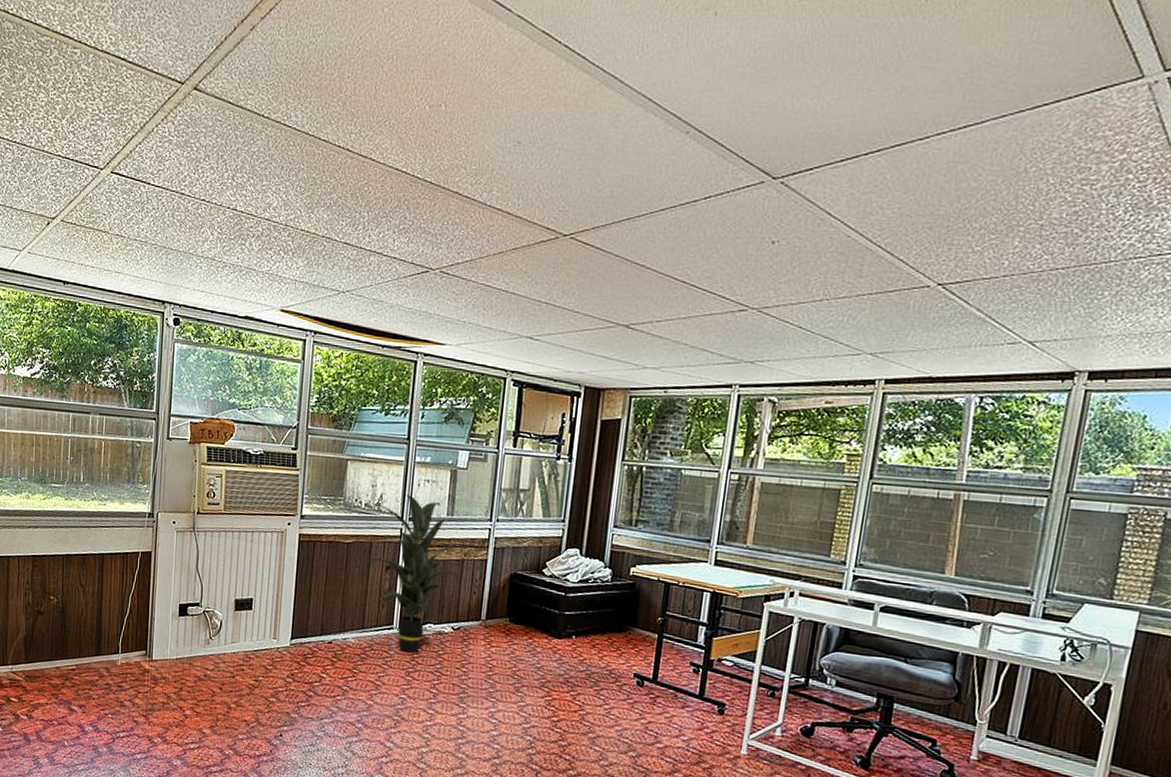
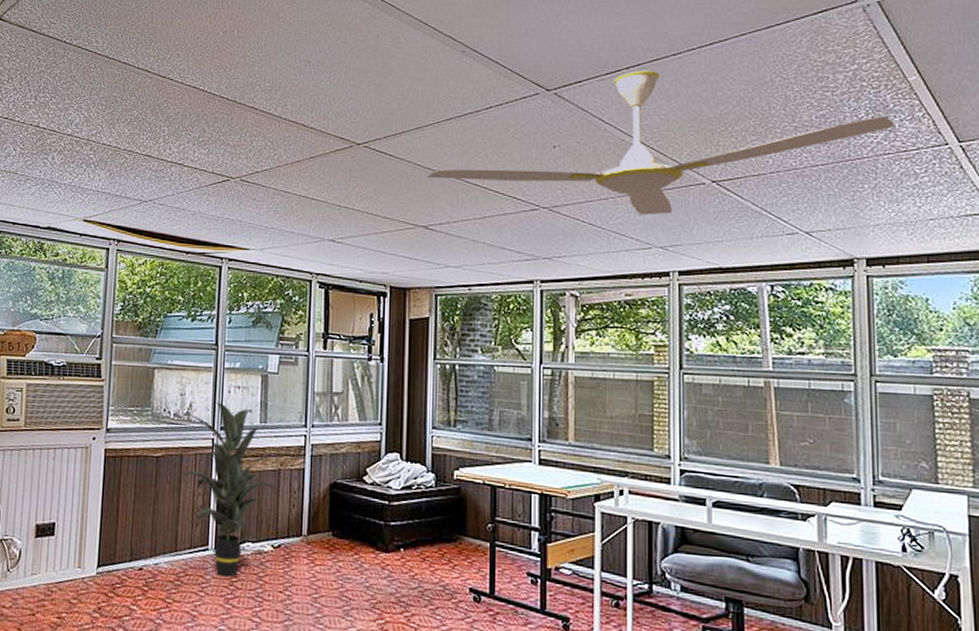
ceiling fan: none [634,157,1156,319] -> present [427,70,896,215]

